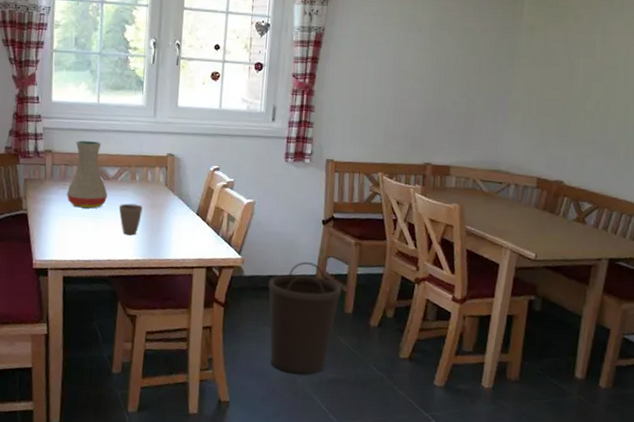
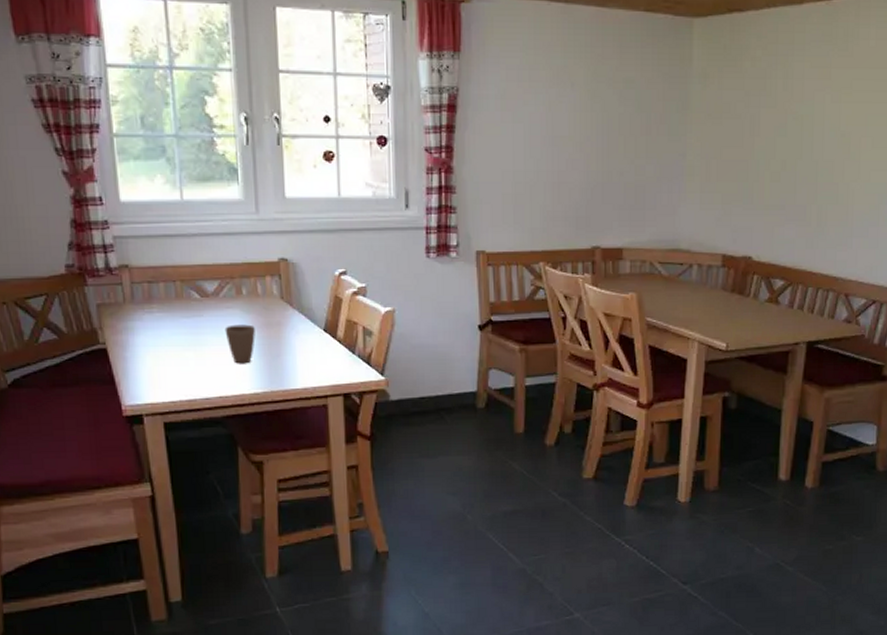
vase: present [66,140,107,209] -> none [154,248,208,335]
basket: present [268,261,342,375] -> none [421,376,509,511]

